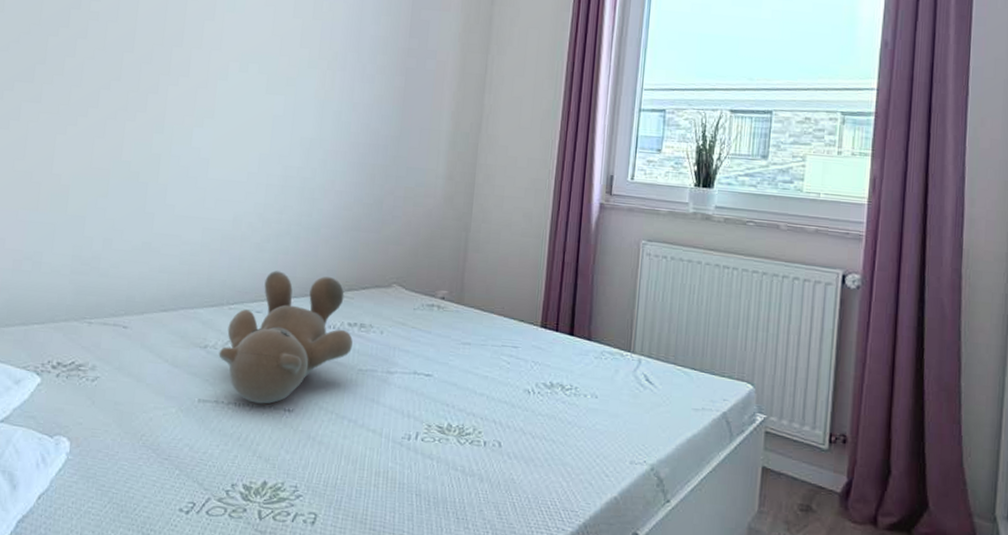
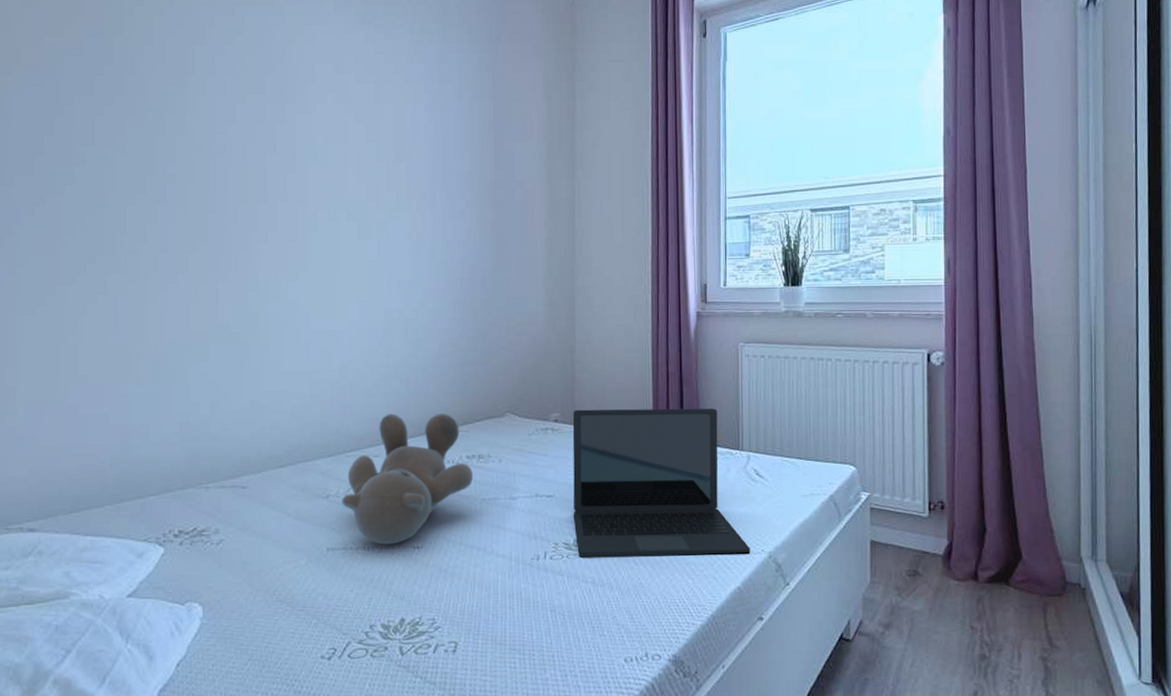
laptop: none [450,289,632,464] -> present [572,408,750,559]

